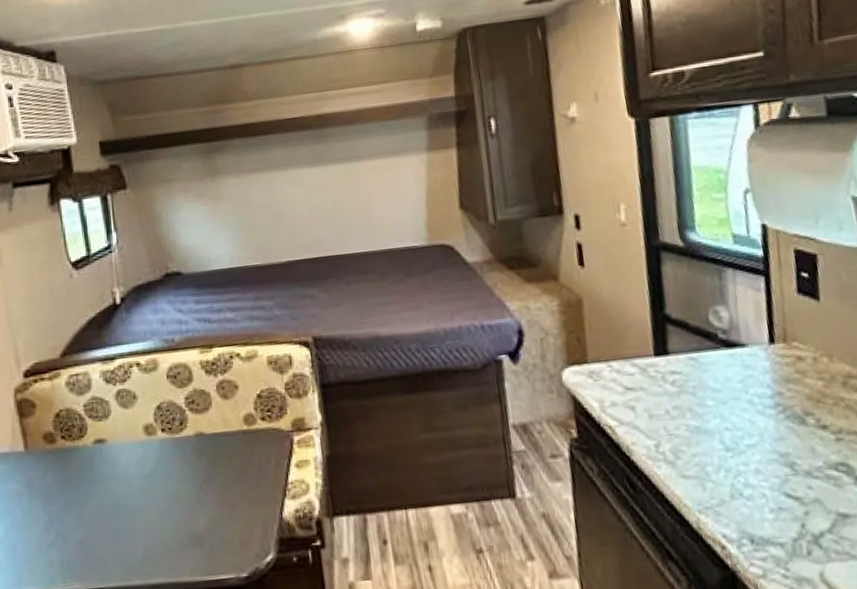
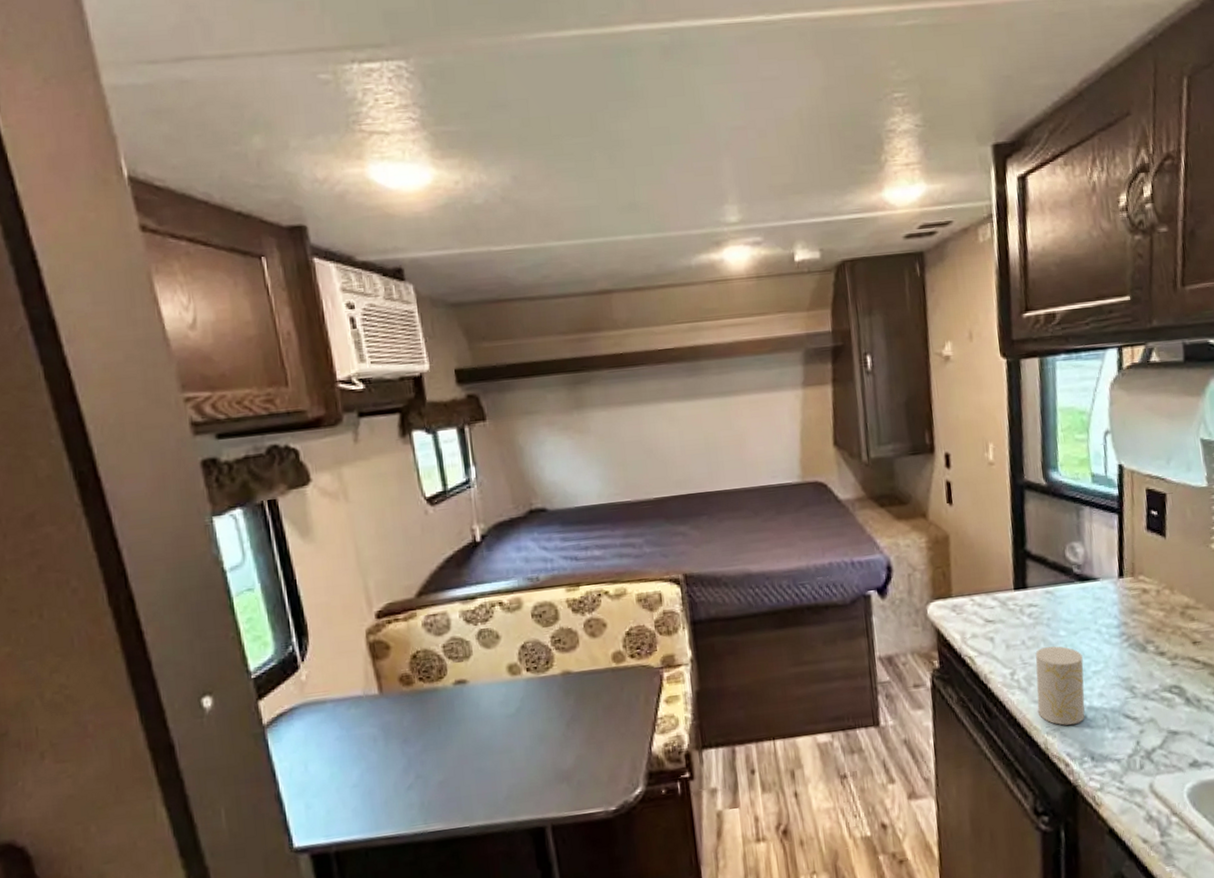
cup: none [681,416,741,504] -> present [1035,646,1085,726]

